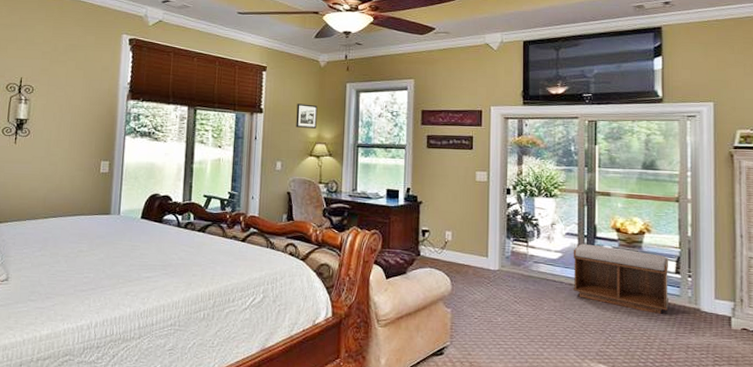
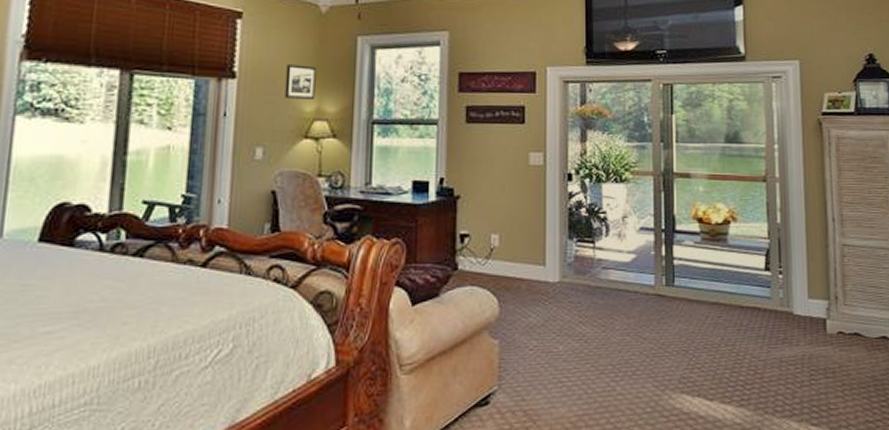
bench: present [573,244,669,314] -> none [649,240,759,323]

